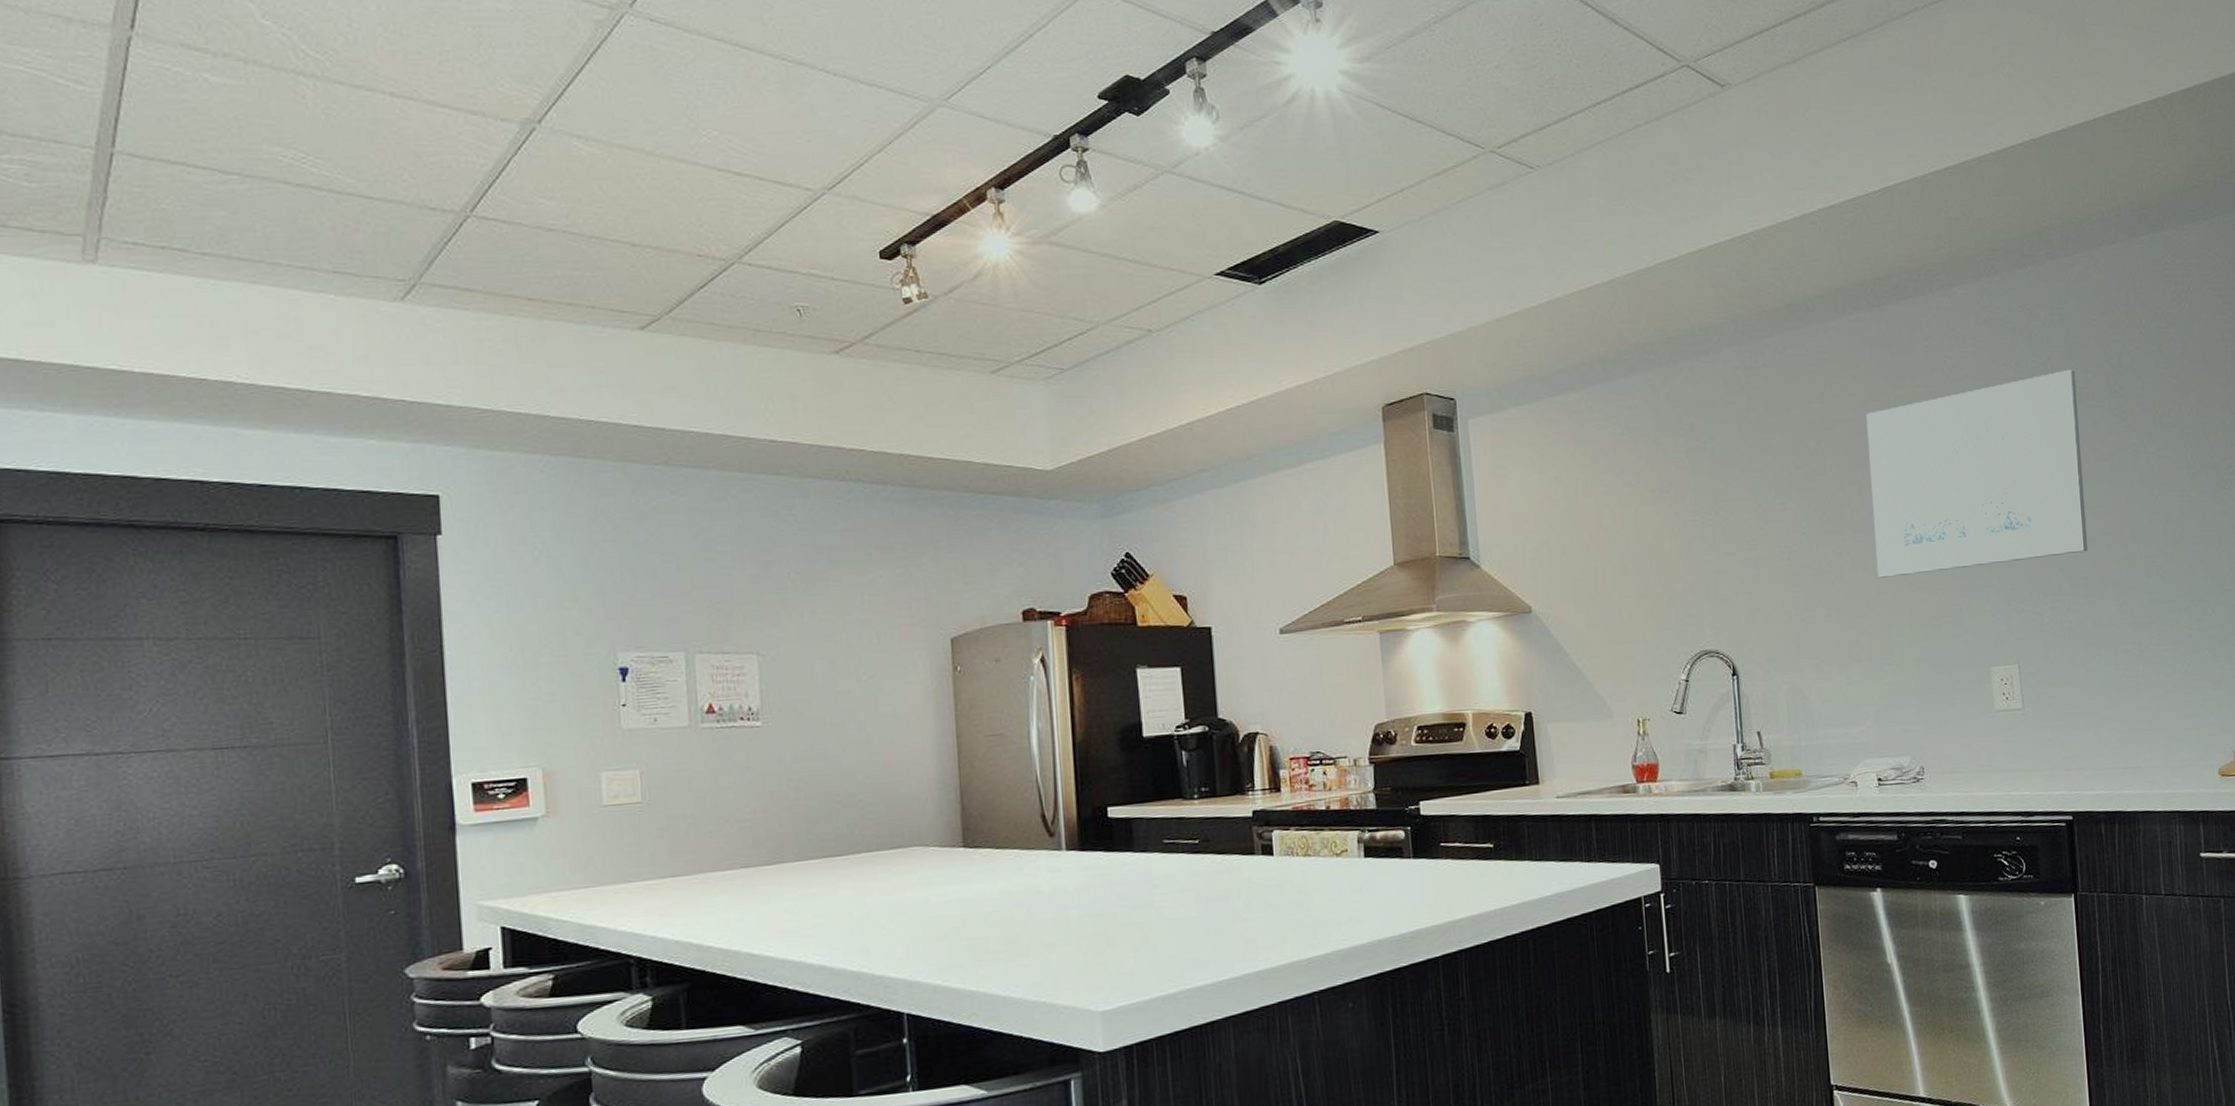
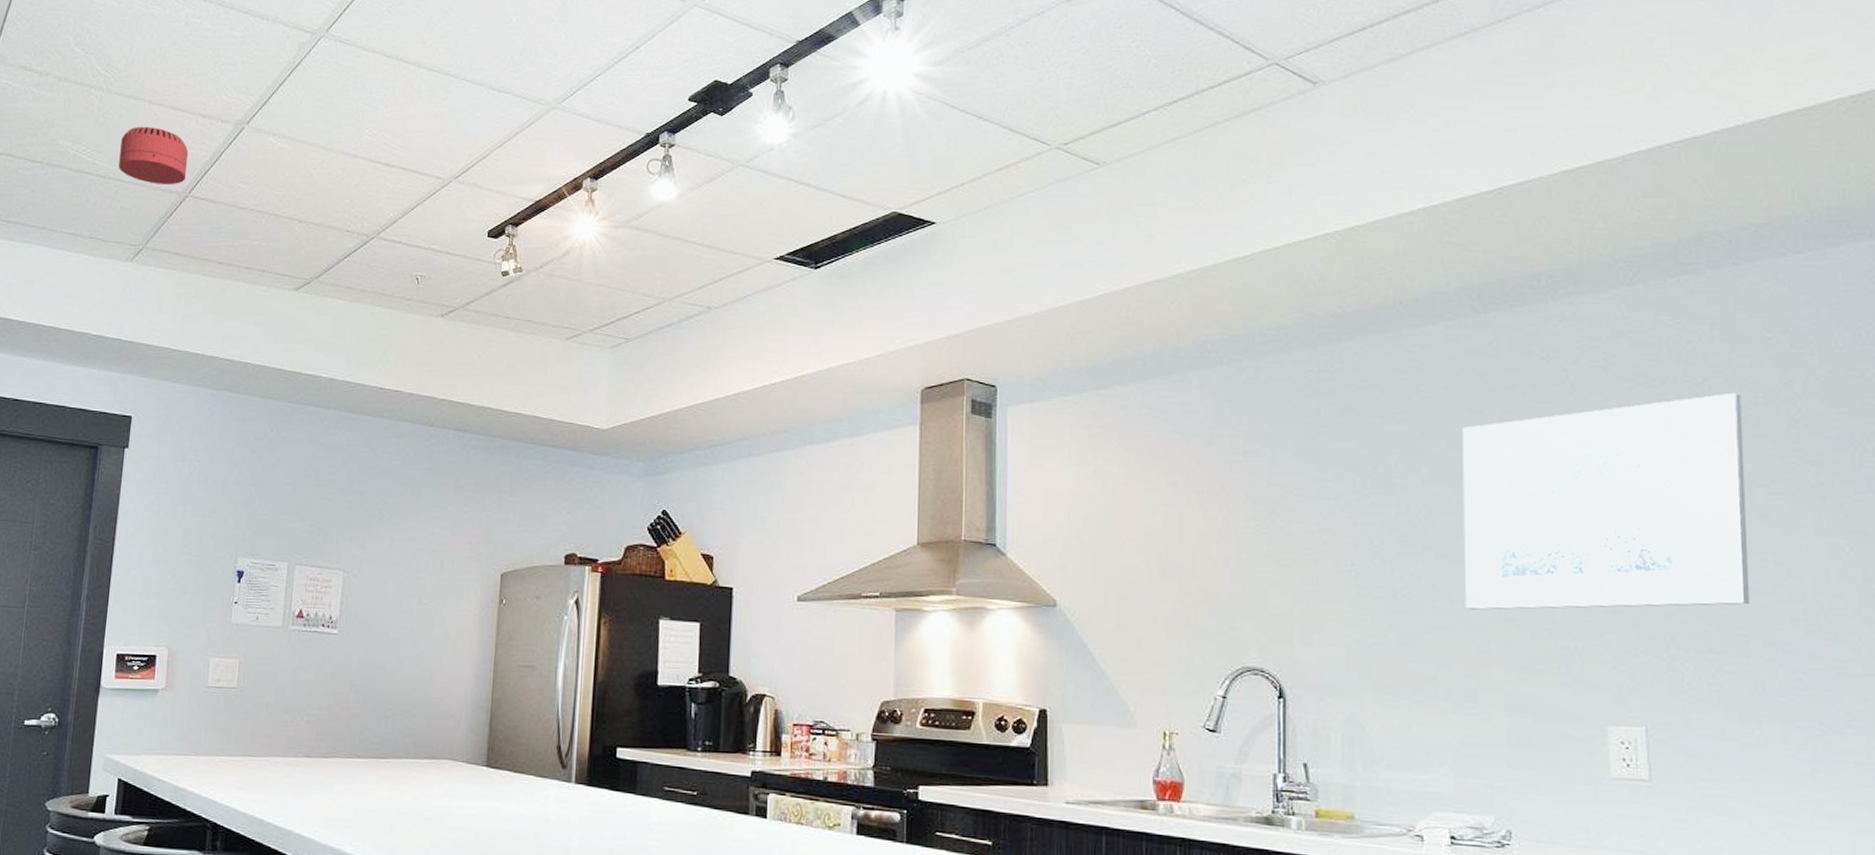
smoke detector: none [357,125,463,201] -> present [118,126,189,184]

